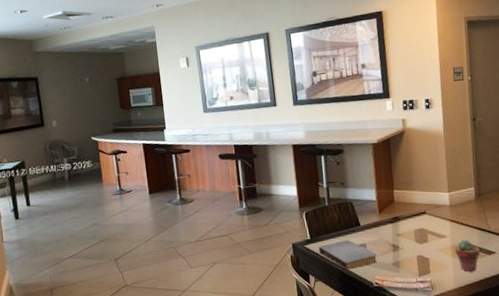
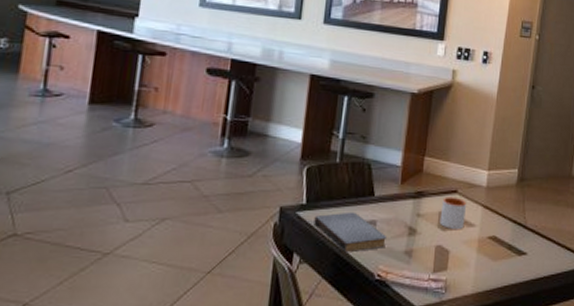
mug: none [415,217,438,242] -> present [439,196,467,230]
potted succulent: present [454,239,480,273] -> none [481,232,510,275]

